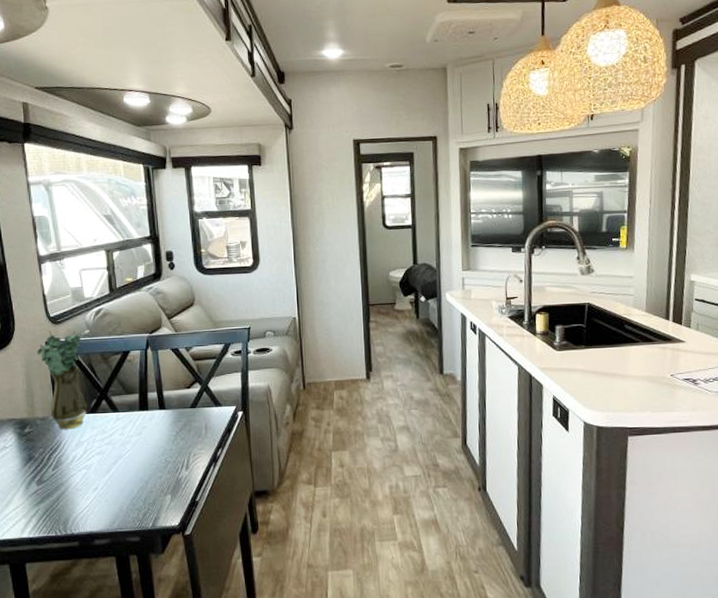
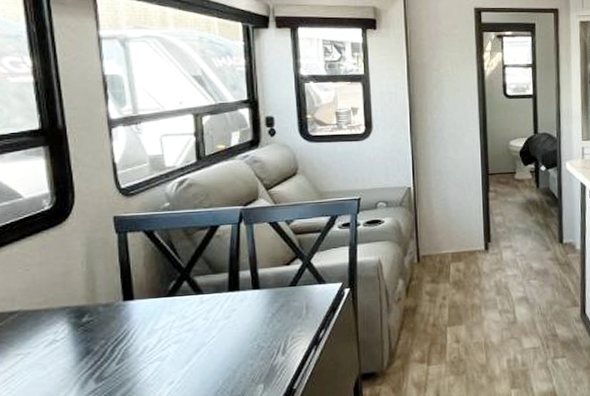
vase: present [37,331,87,429] -> none [102,204,164,316]

